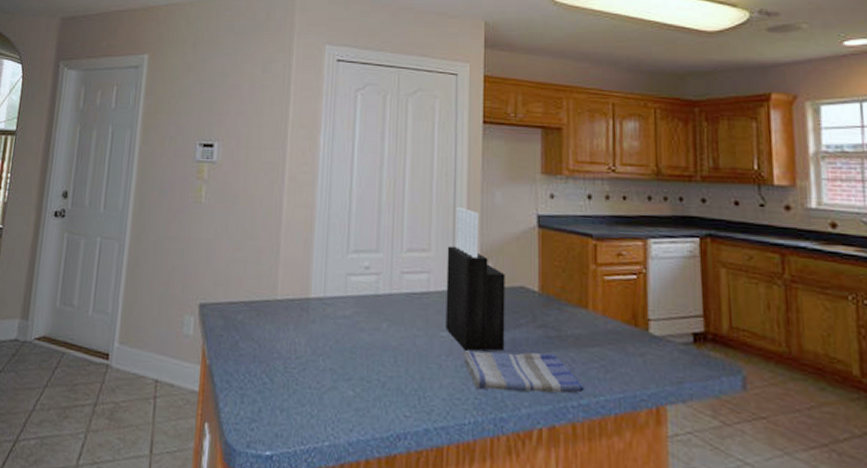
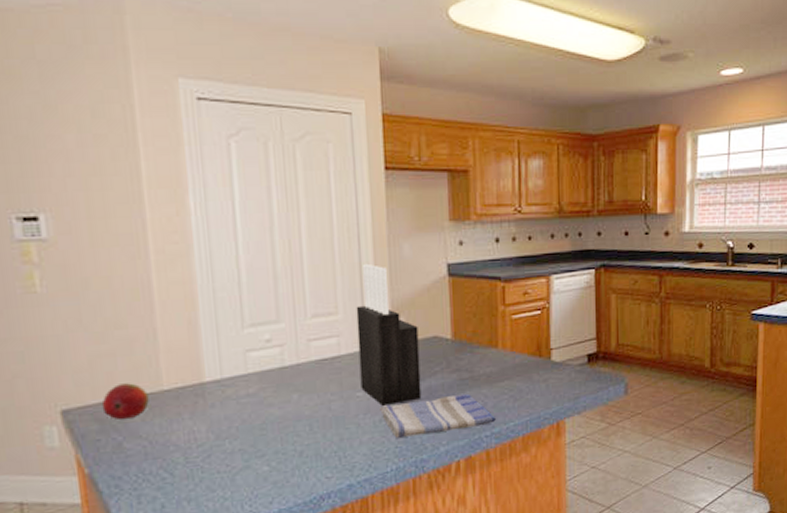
fruit: none [229,288,265,321] -> present [101,383,149,421]

